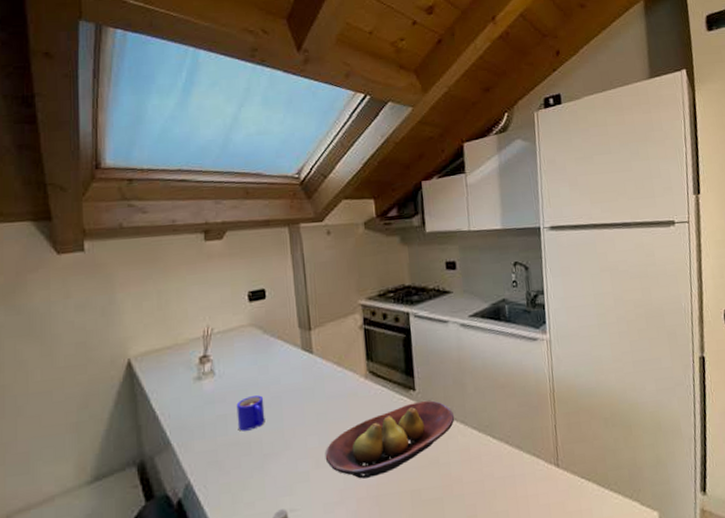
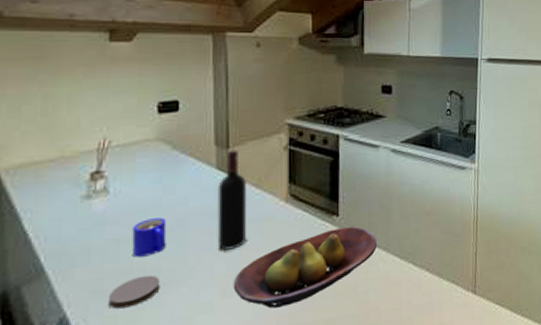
coaster: none [221,447,264,478] -> present [108,275,161,309]
wine bottle: none [304,331,333,426] -> present [217,149,246,252]

